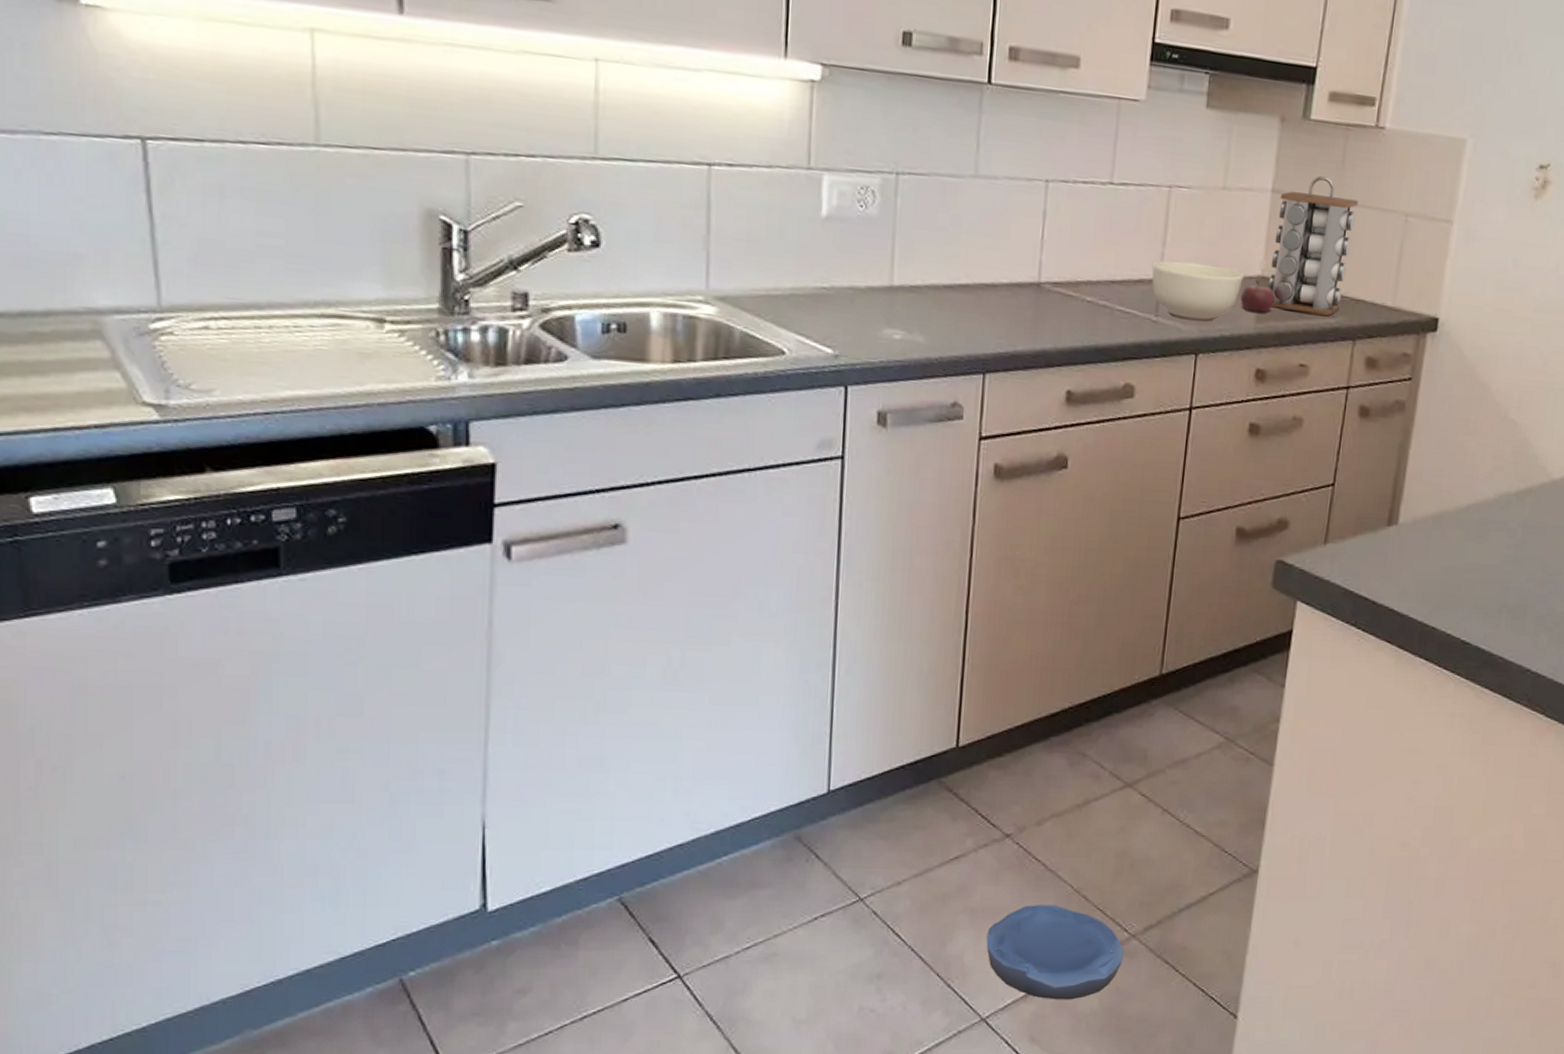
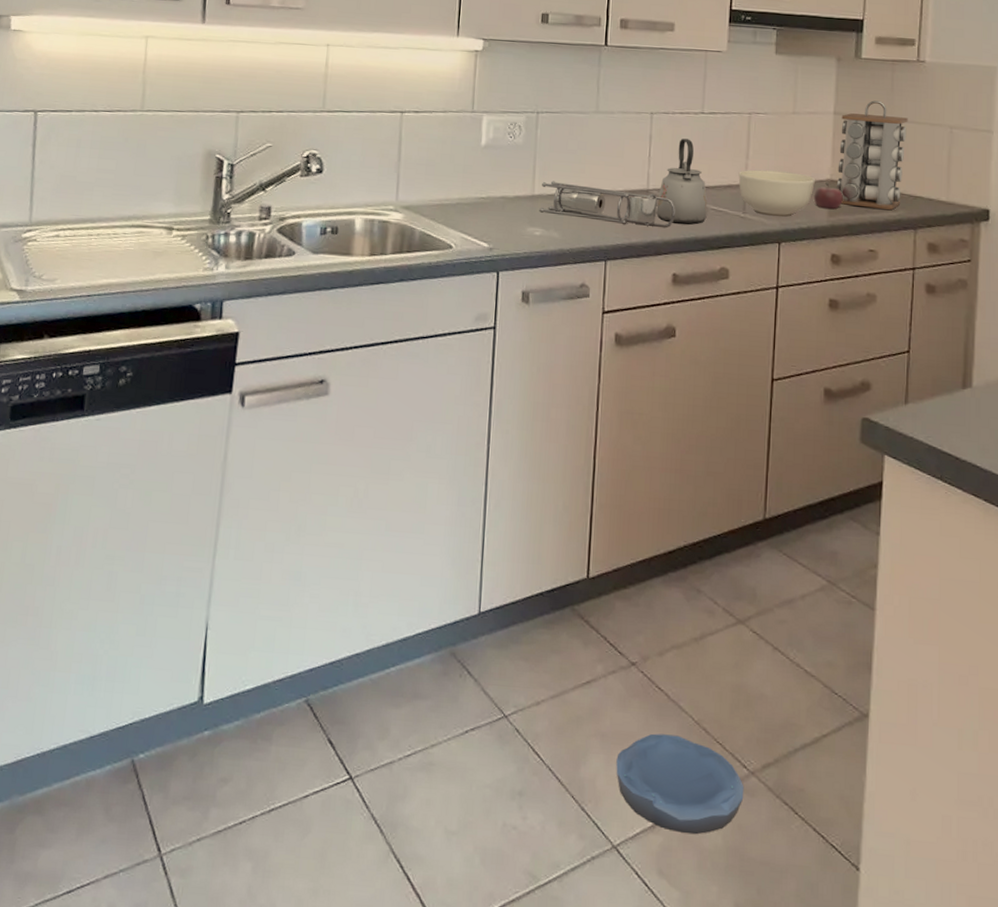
paper towel holder: none [899,267,1074,334] -> present [539,181,676,229]
kettle: none [1048,216,1113,330] -> present [656,138,708,226]

